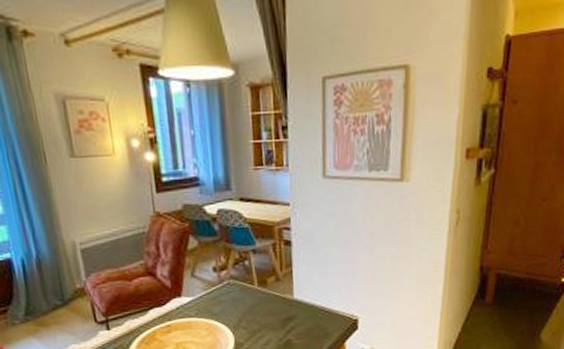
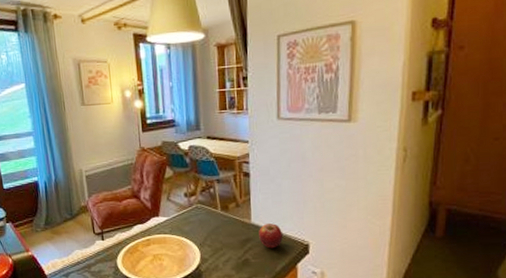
fruit: none [302,298,329,327] -> present [259,223,283,249]

